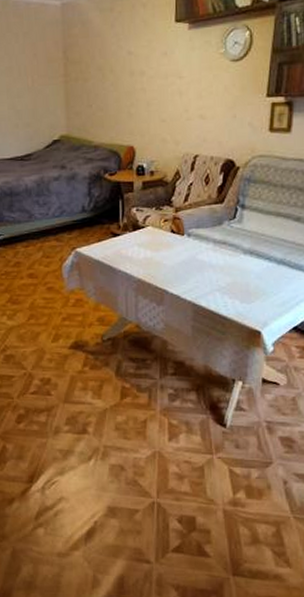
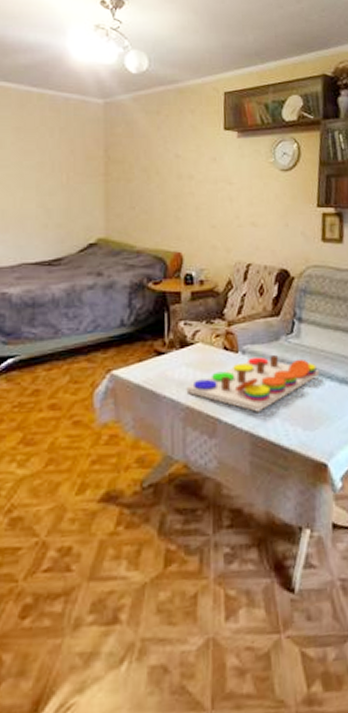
board game: none [138,238,259,286] -> present [186,355,320,412]

